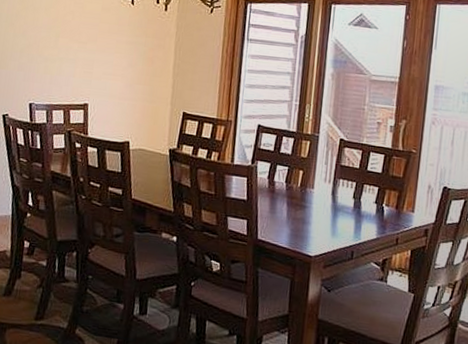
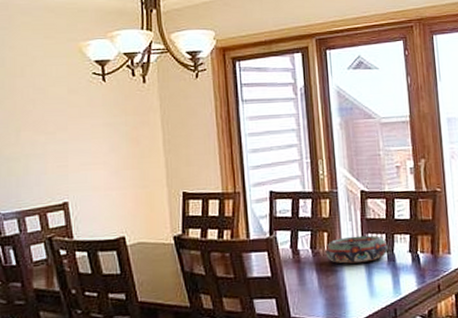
decorative bowl: none [298,178,356,205] -> present [325,235,388,264]

